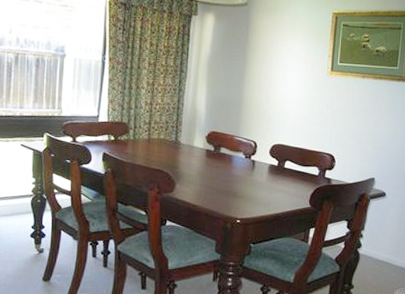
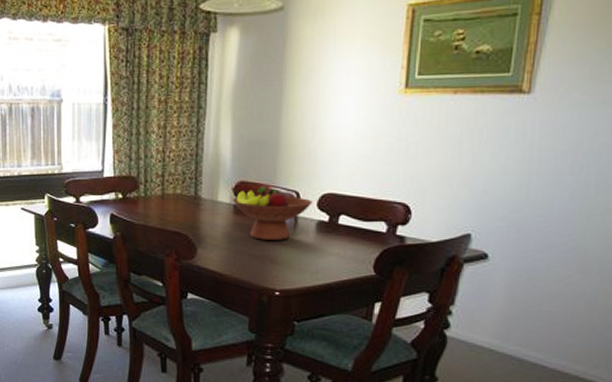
fruit bowl: none [205,136,266,179] -> present [232,187,312,240]

